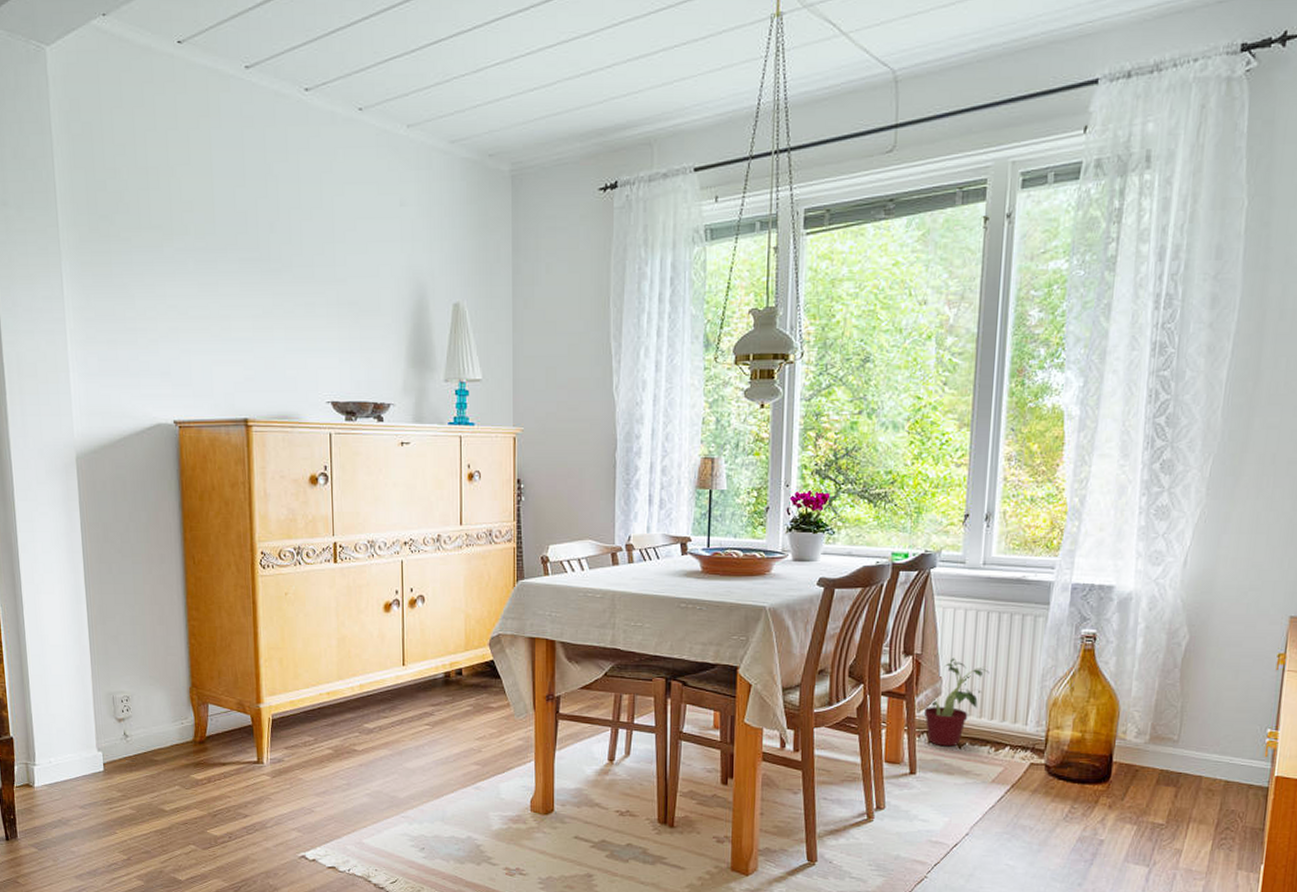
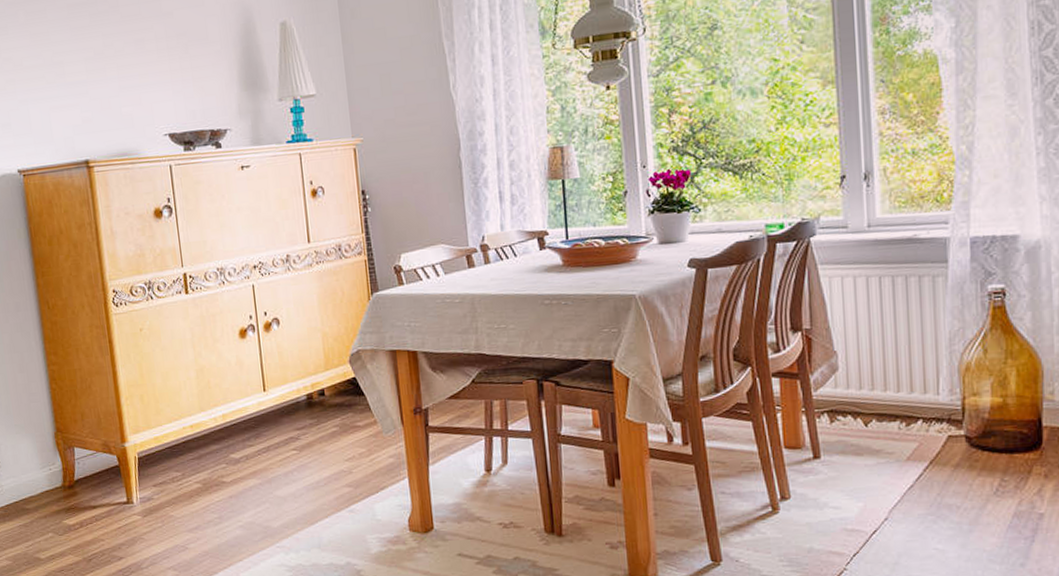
potted plant: present [923,658,990,747] -> none [821,329,890,426]

